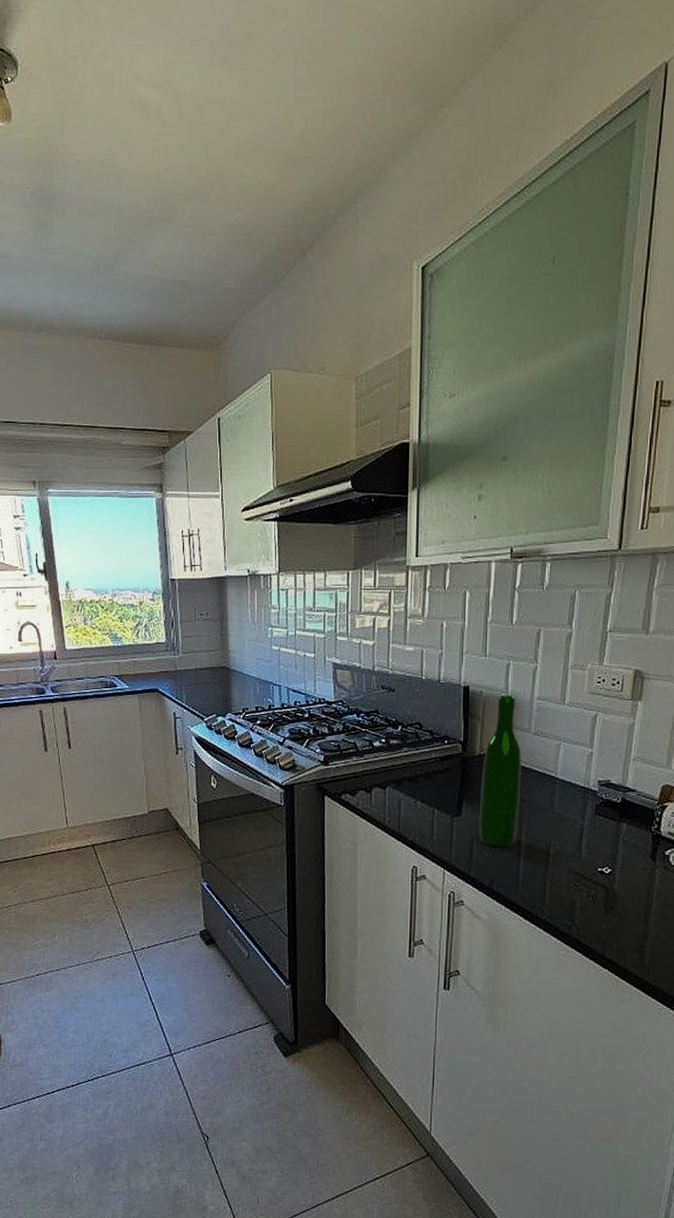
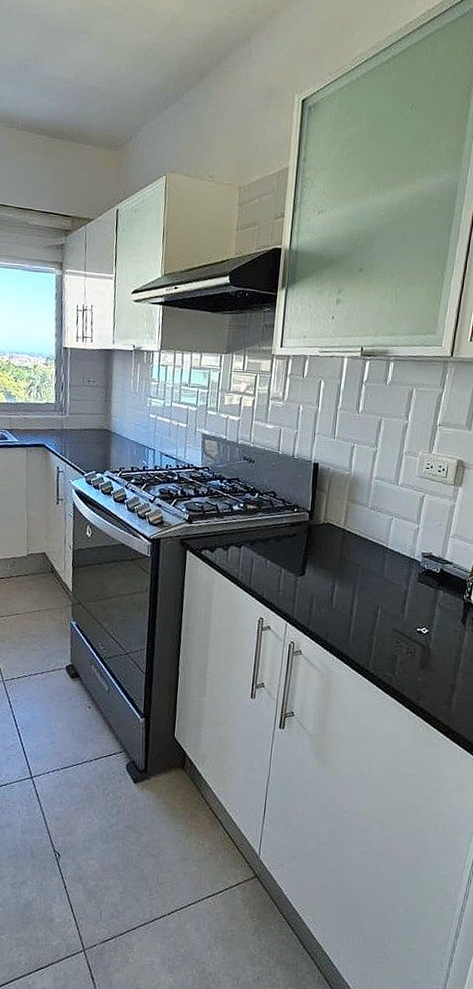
wine bottle: present [478,695,522,847] -> none [318,473,359,606]

